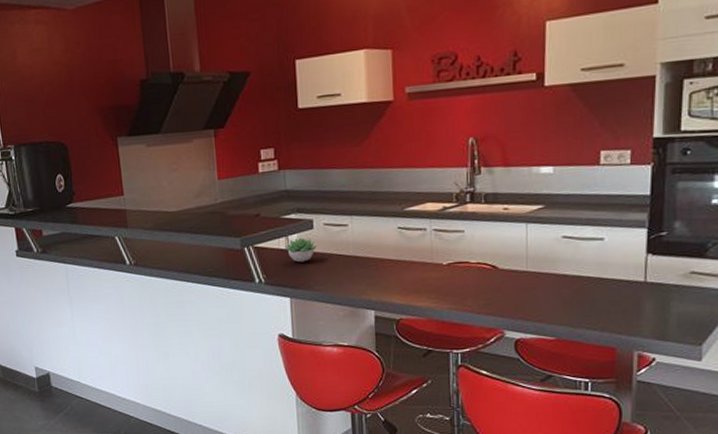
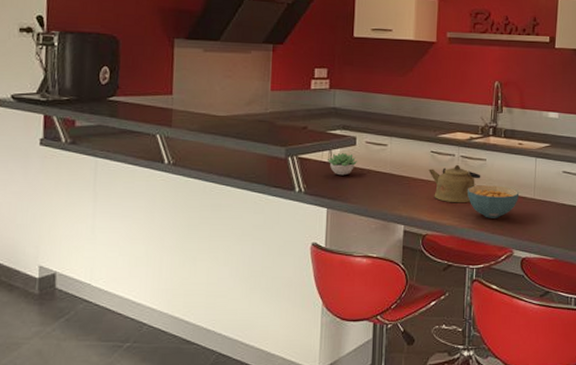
kettle: none [397,239,460,283] -> present [428,164,481,203]
cereal bowl: none [443,259,508,297] -> present [467,185,520,218]

